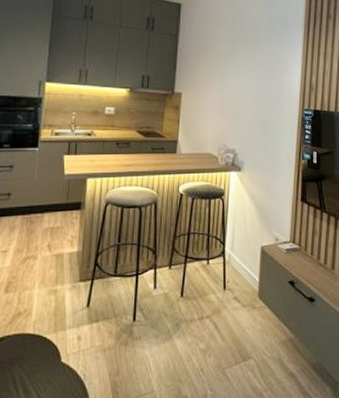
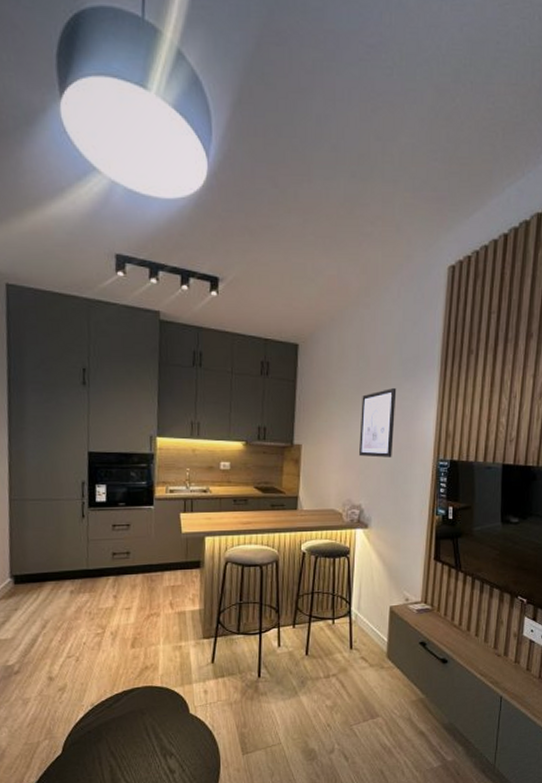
wall art: none [233,44,267,106] -> present [358,387,397,458]

